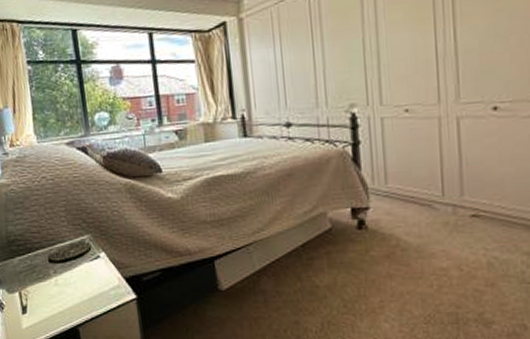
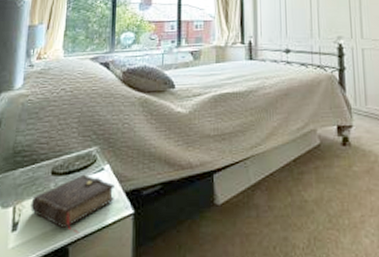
book: none [34,261,115,316] -> present [30,174,114,234]

